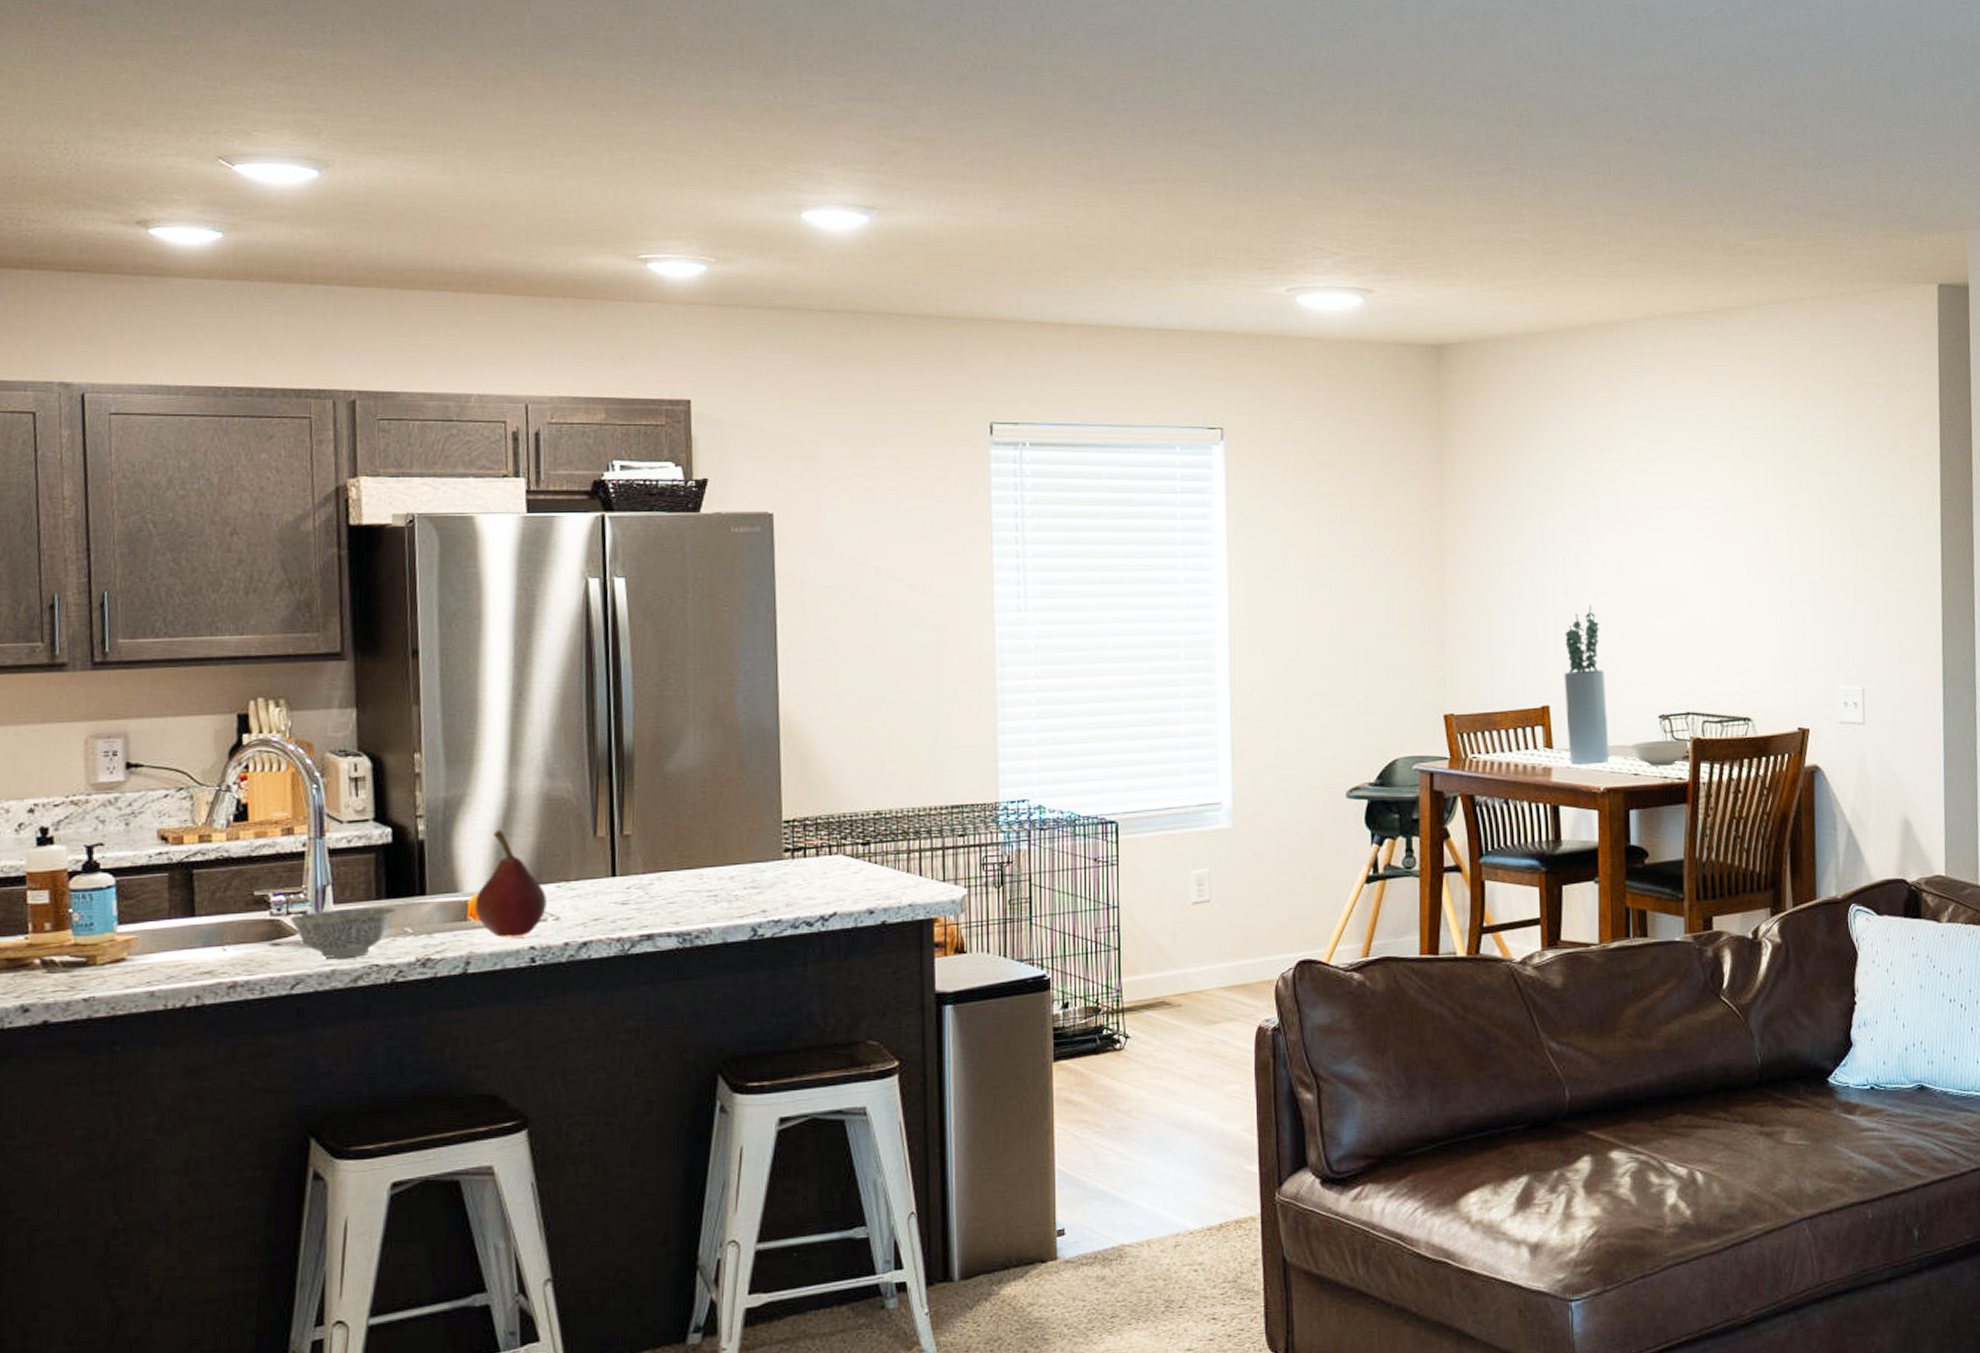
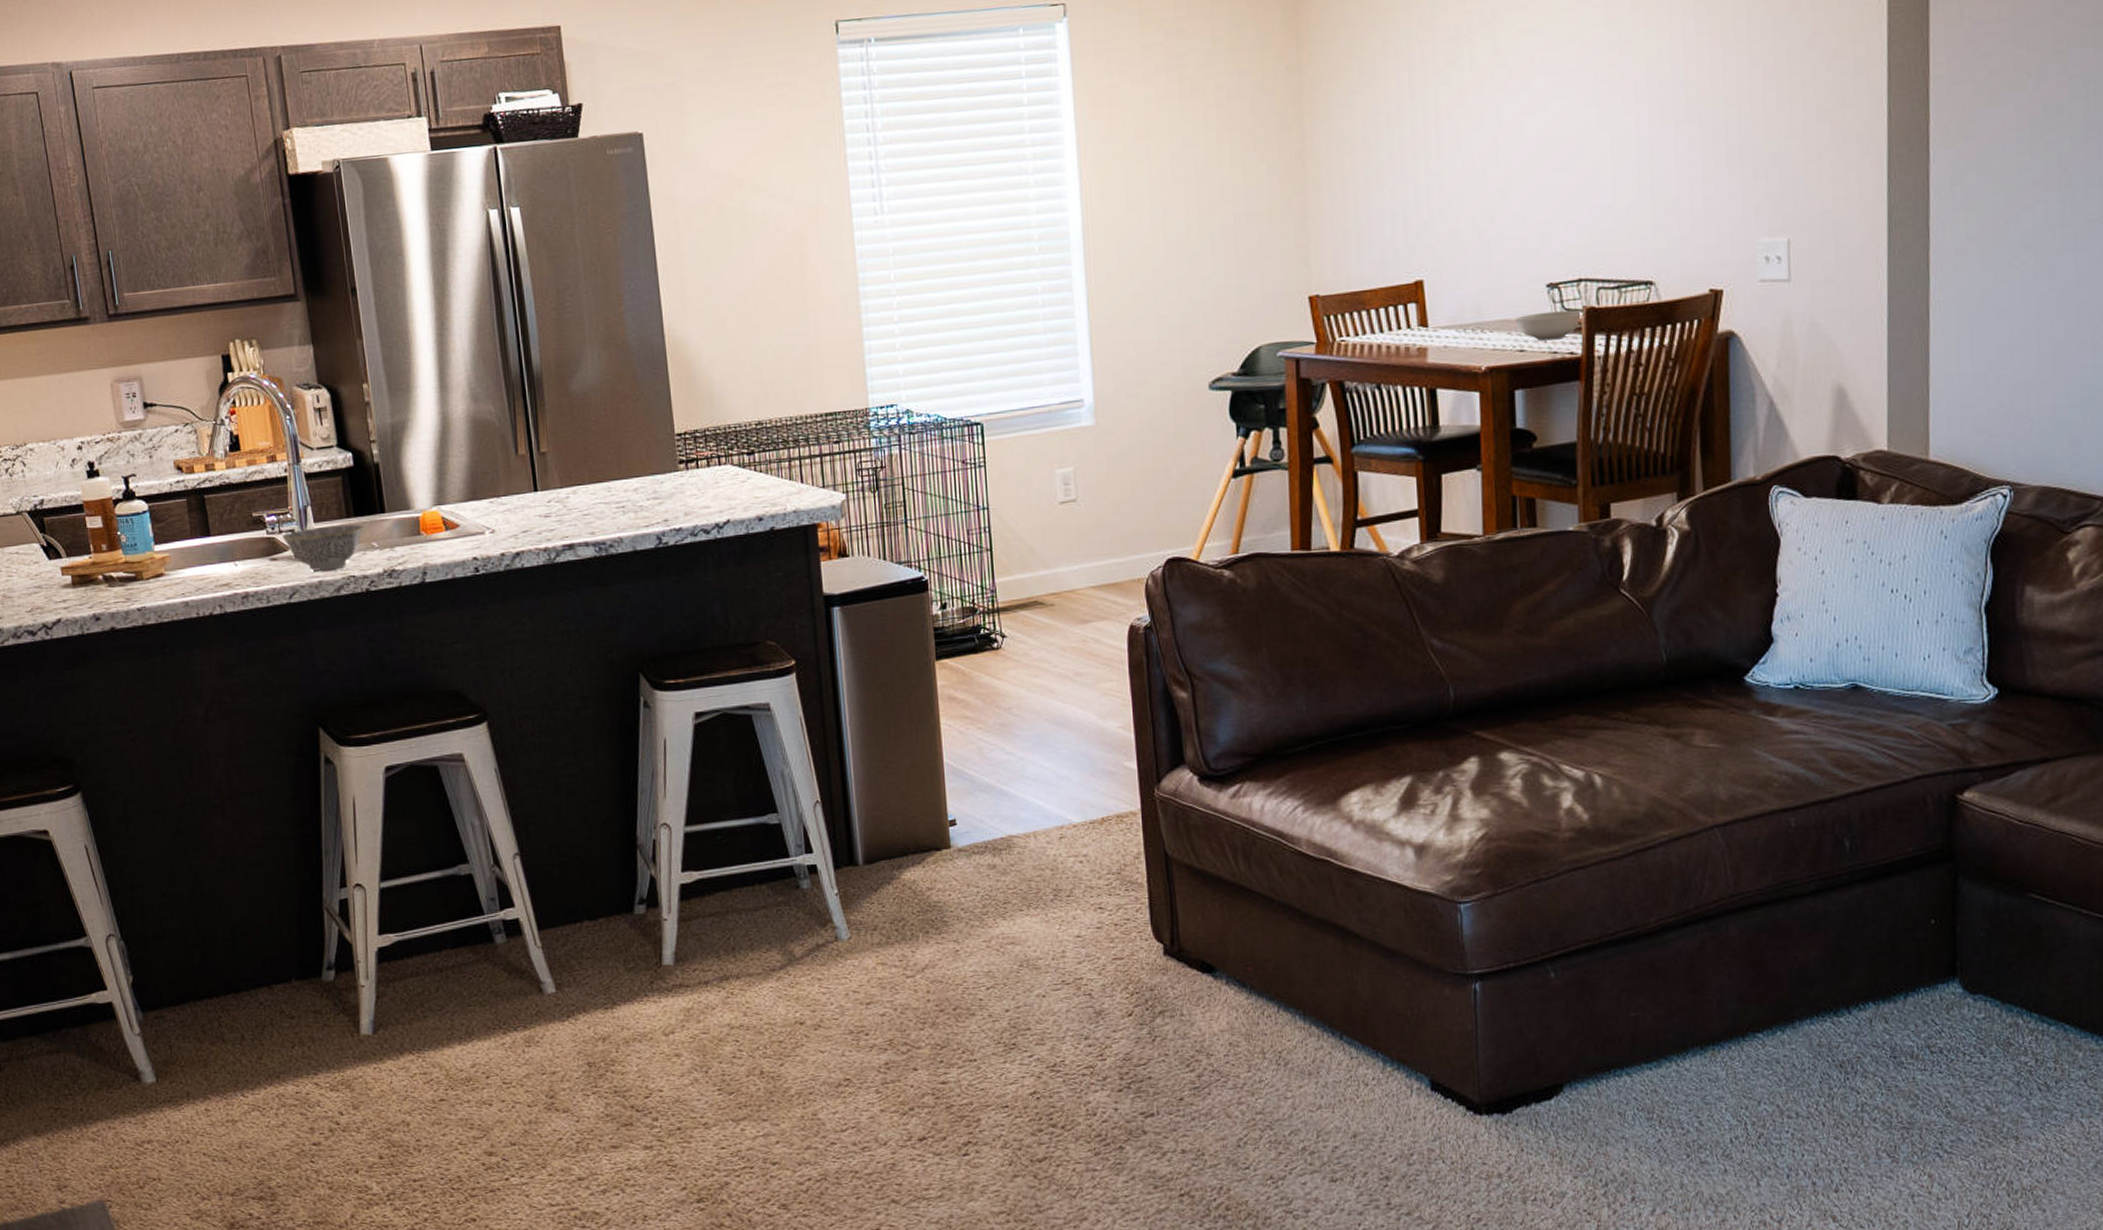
fruit: present [474,829,547,938] -> none [424,450,483,550]
vase: present [1563,605,1610,765] -> none [1438,165,1492,344]

